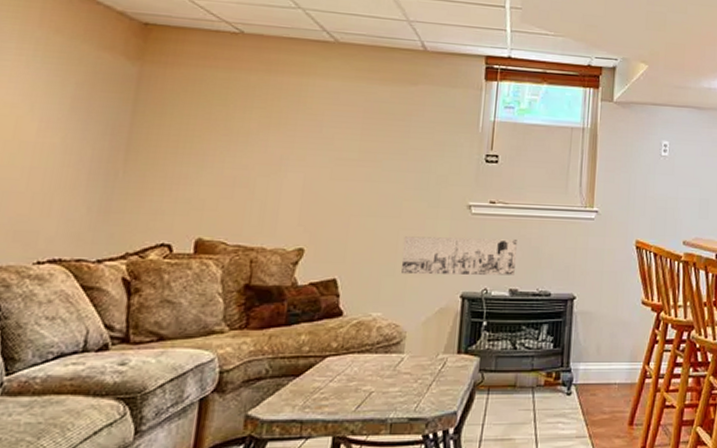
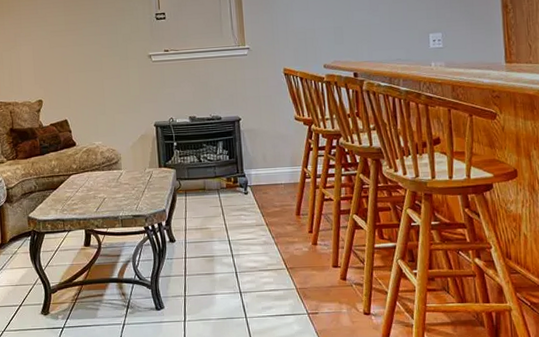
wall art: present [401,236,517,275] -> none [107,77,191,112]

